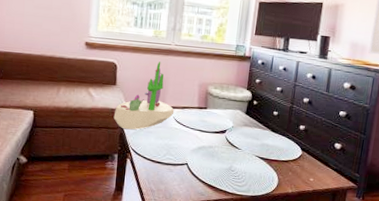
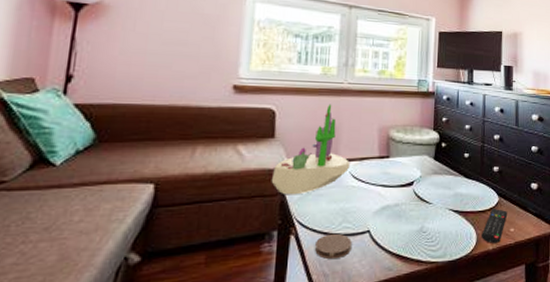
coaster: none [145,161,173,181] -> present [315,233,352,260]
remote control: none [283,159,309,189] -> present [482,208,508,244]

